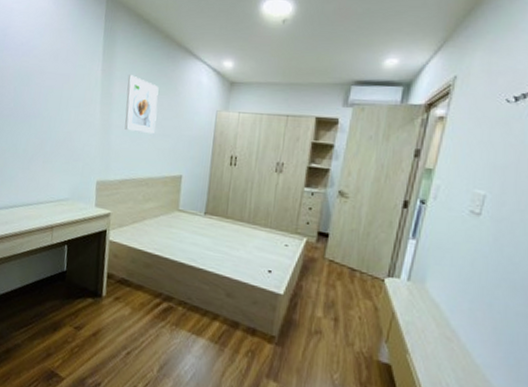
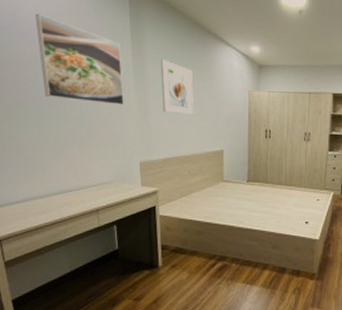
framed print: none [21,31,92,121] -> present [35,14,124,105]

